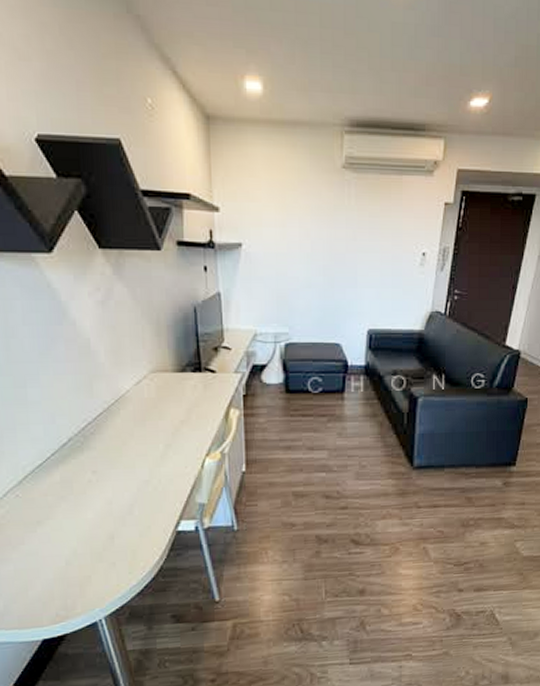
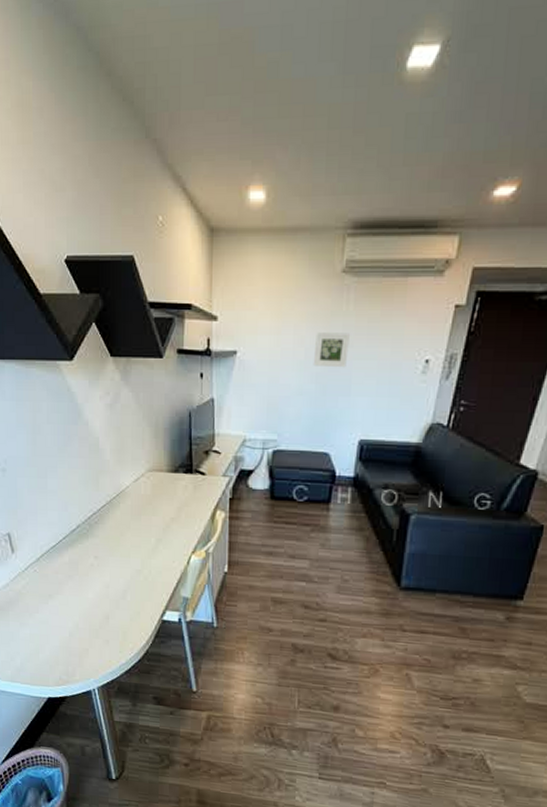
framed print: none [320,226,353,260] -> present [313,332,350,368]

